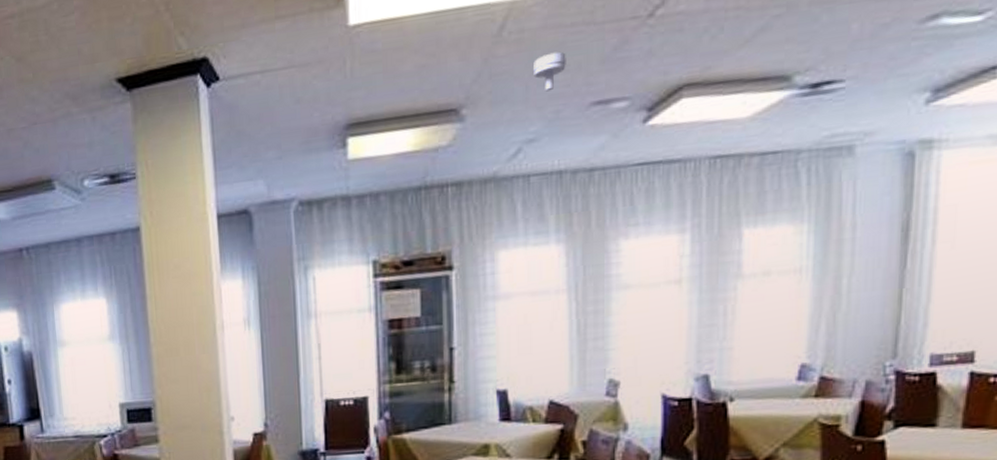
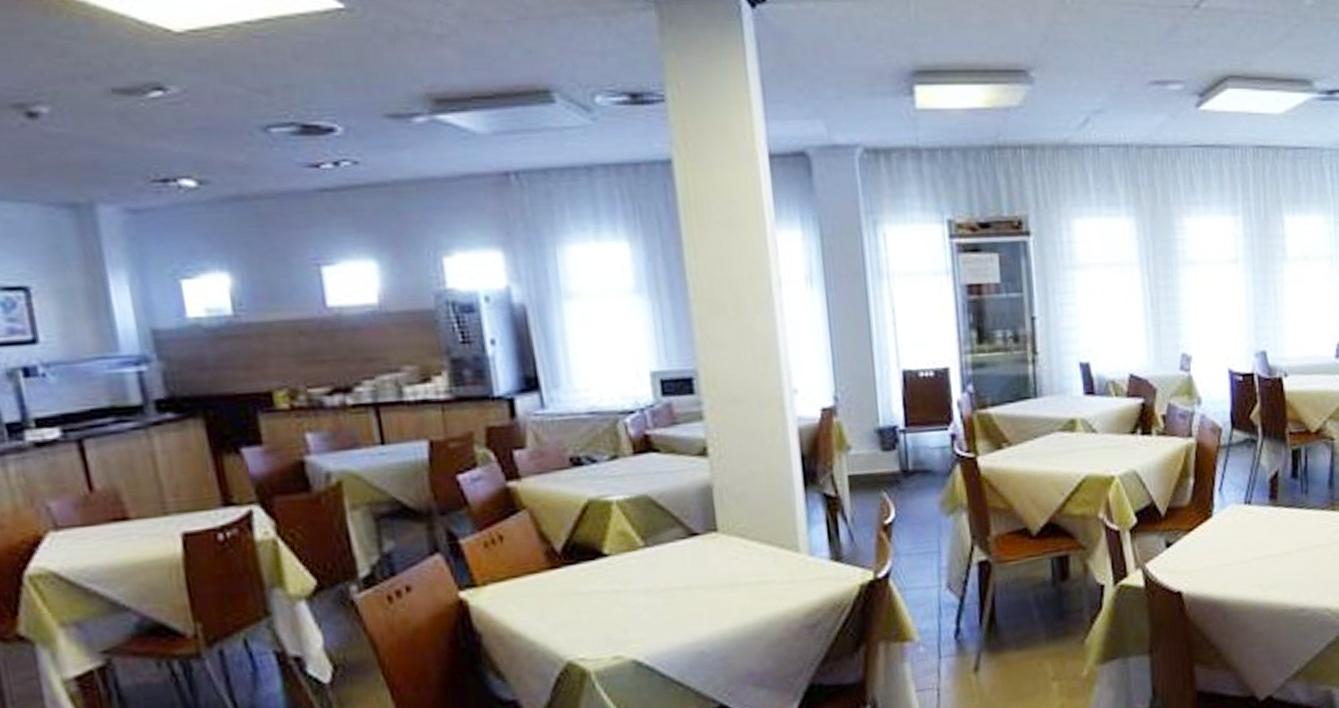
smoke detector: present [534,51,566,92] -> none [1096,28,1126,65]

